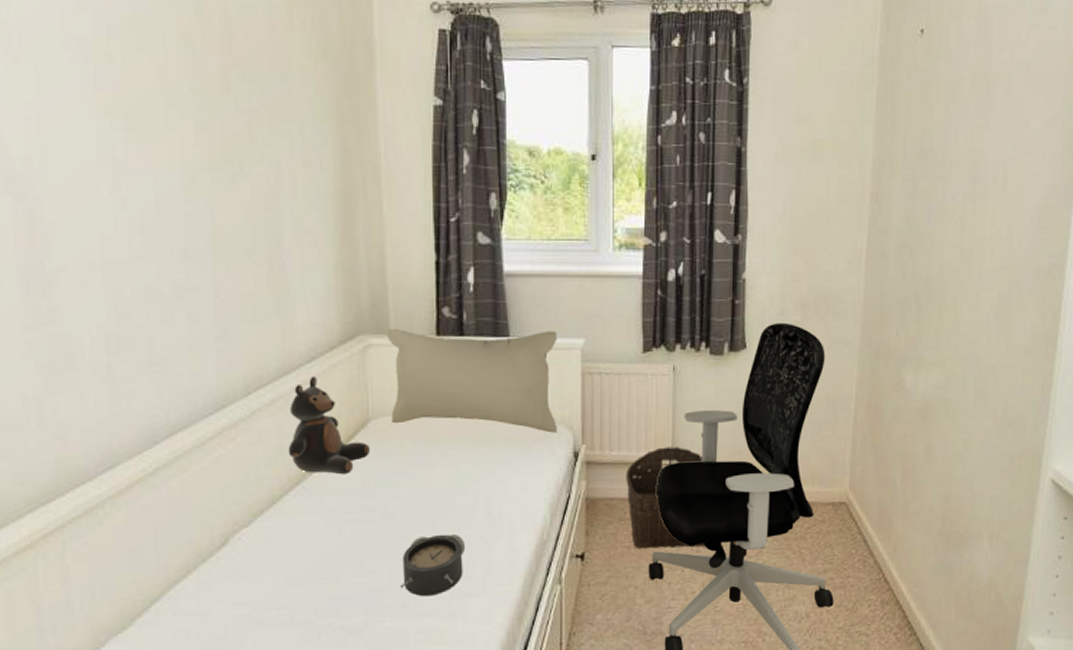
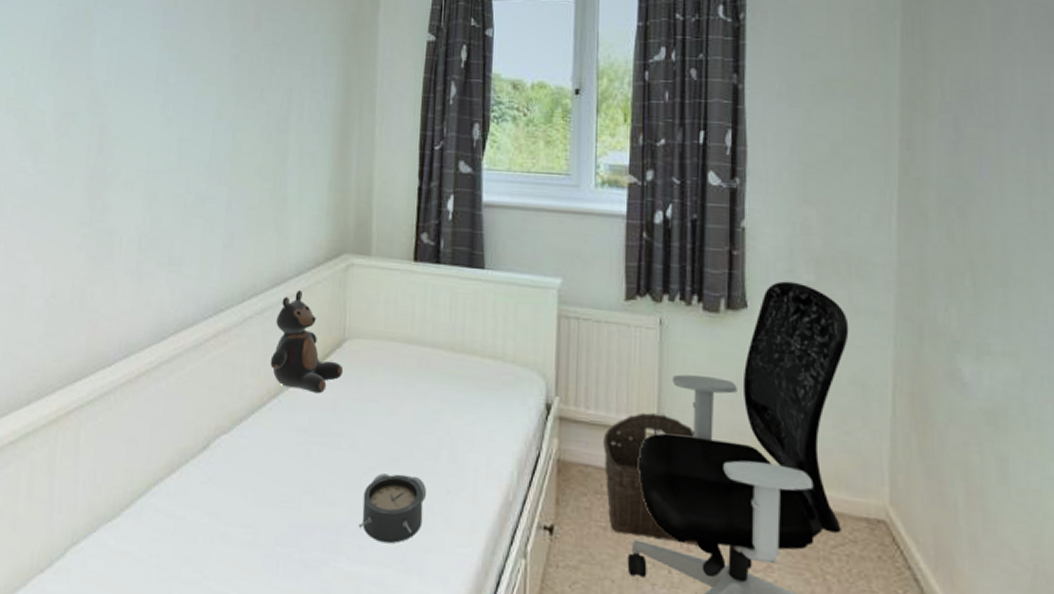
cushion: present [386,328,557,433] -> none [364,250,533,379]

